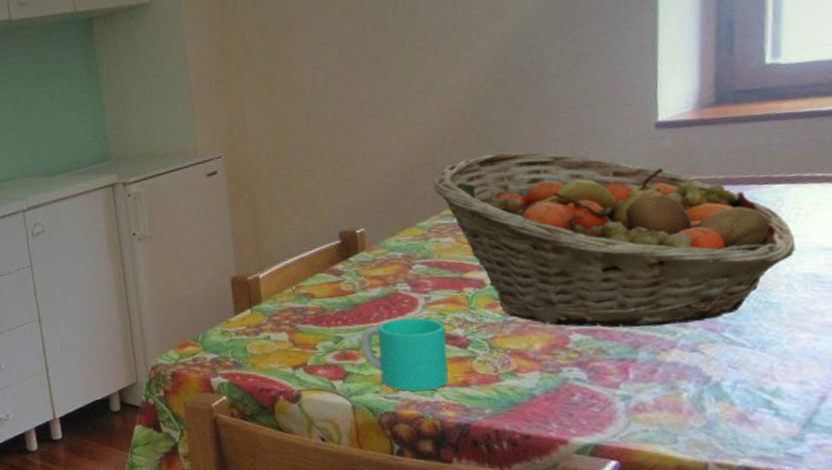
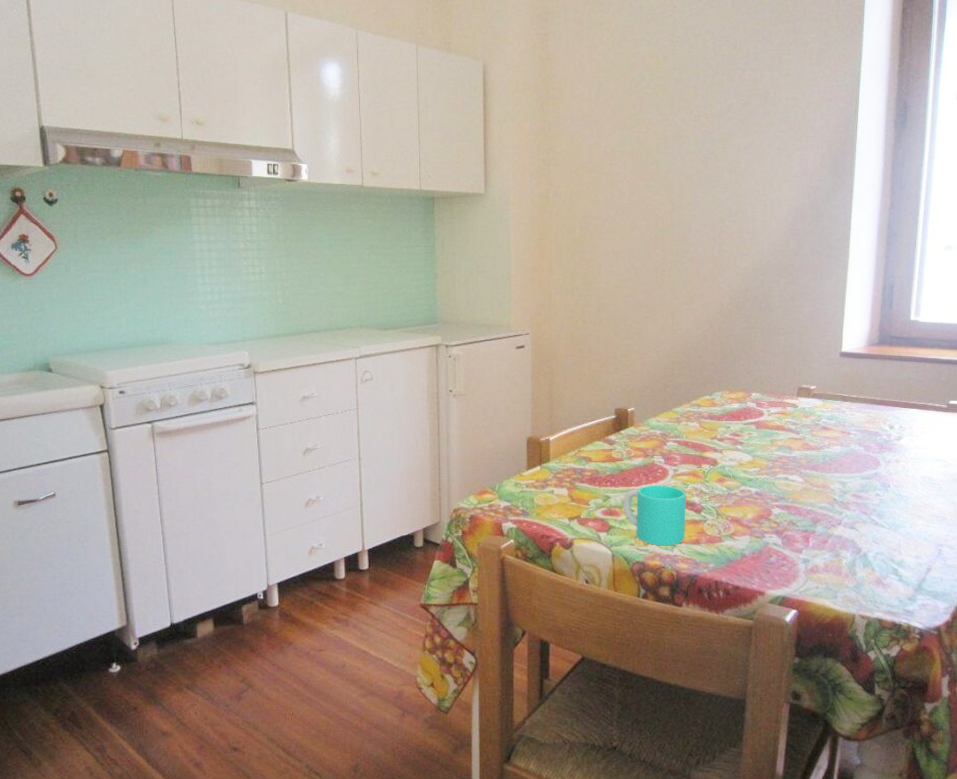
fruit basket: present [433,152,796,328] -> none [688,360,920,507]

